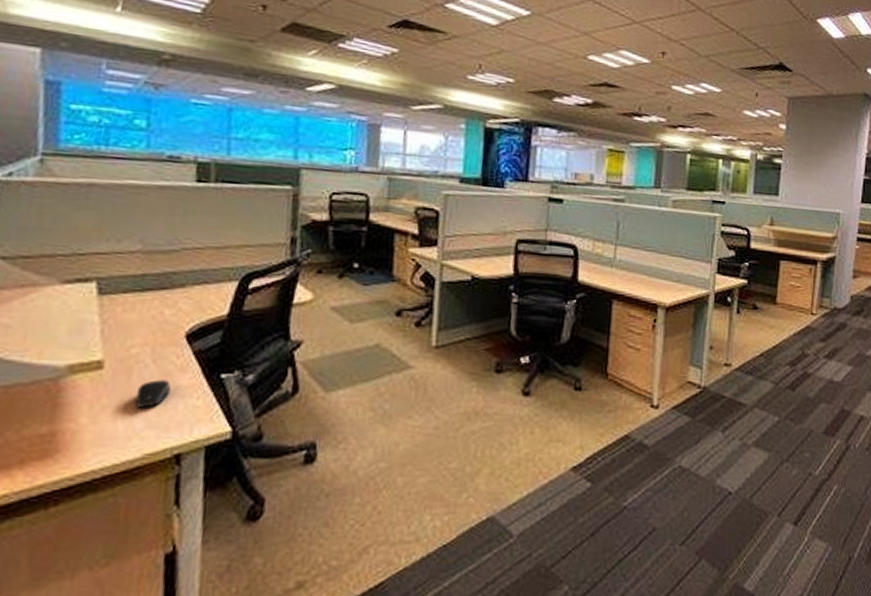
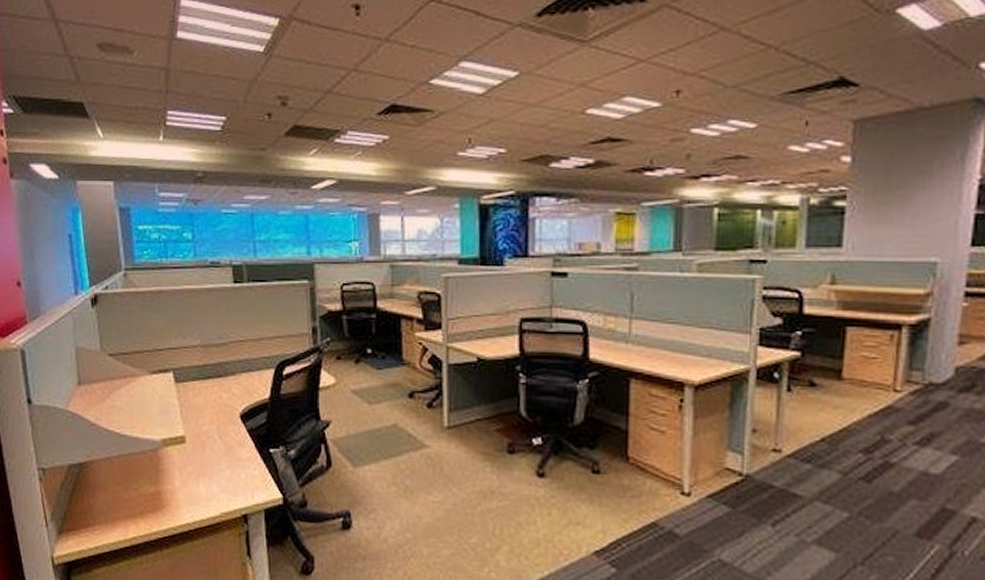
computer mouse: present [134,380,172,408] -> none [210,452,235,476]

